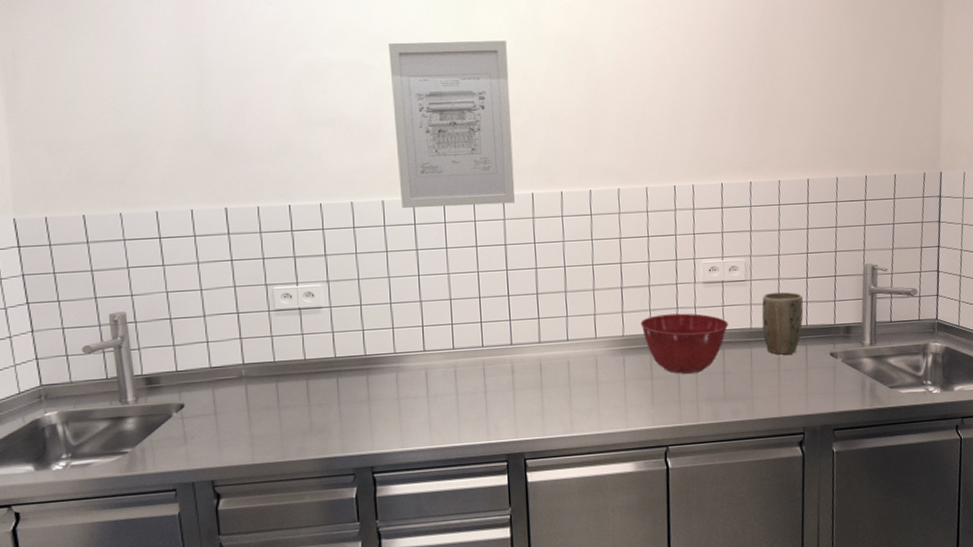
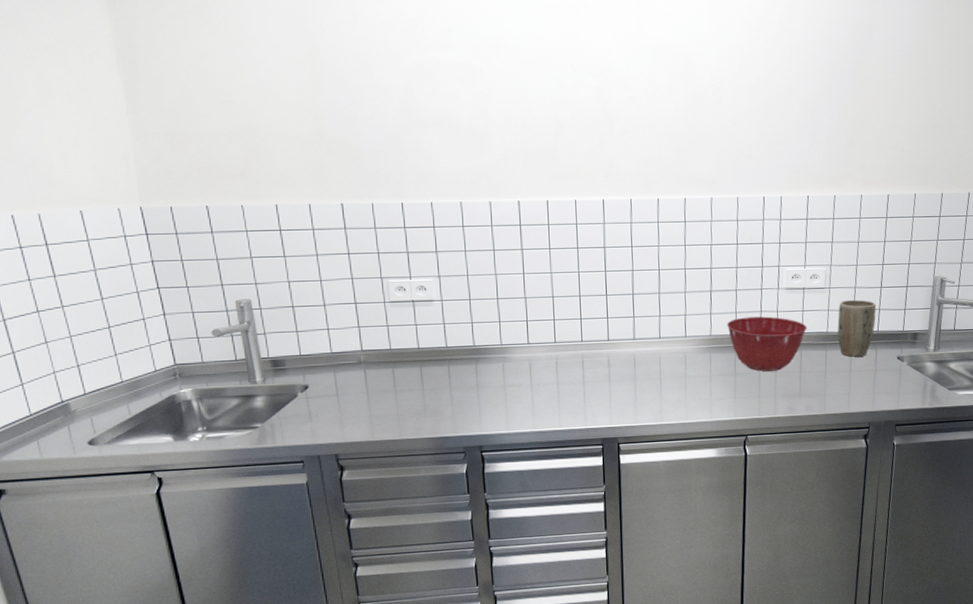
wall art: present [389,40,516,208] -> none [496,46,615,210]

